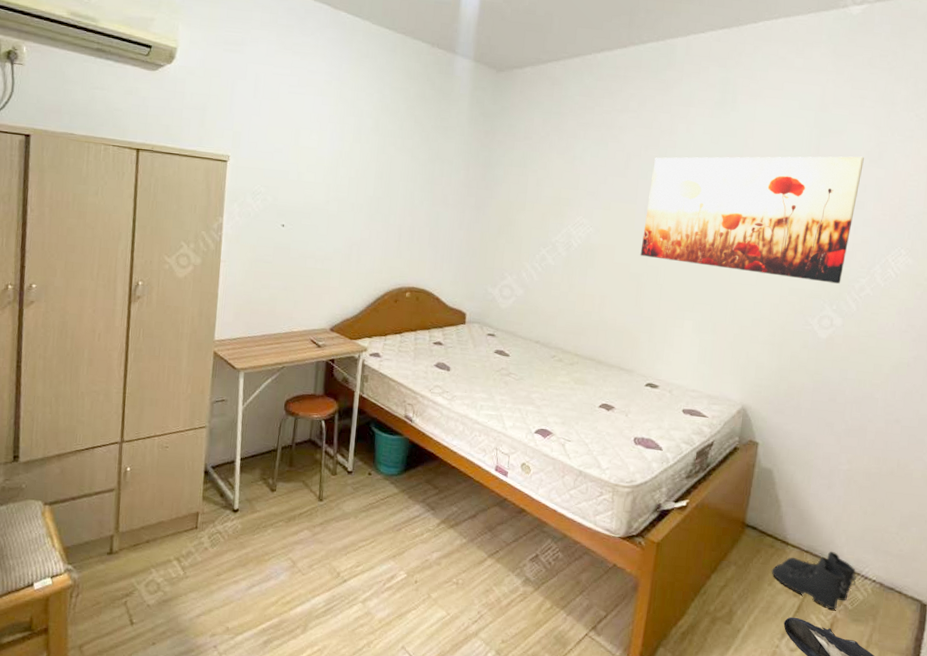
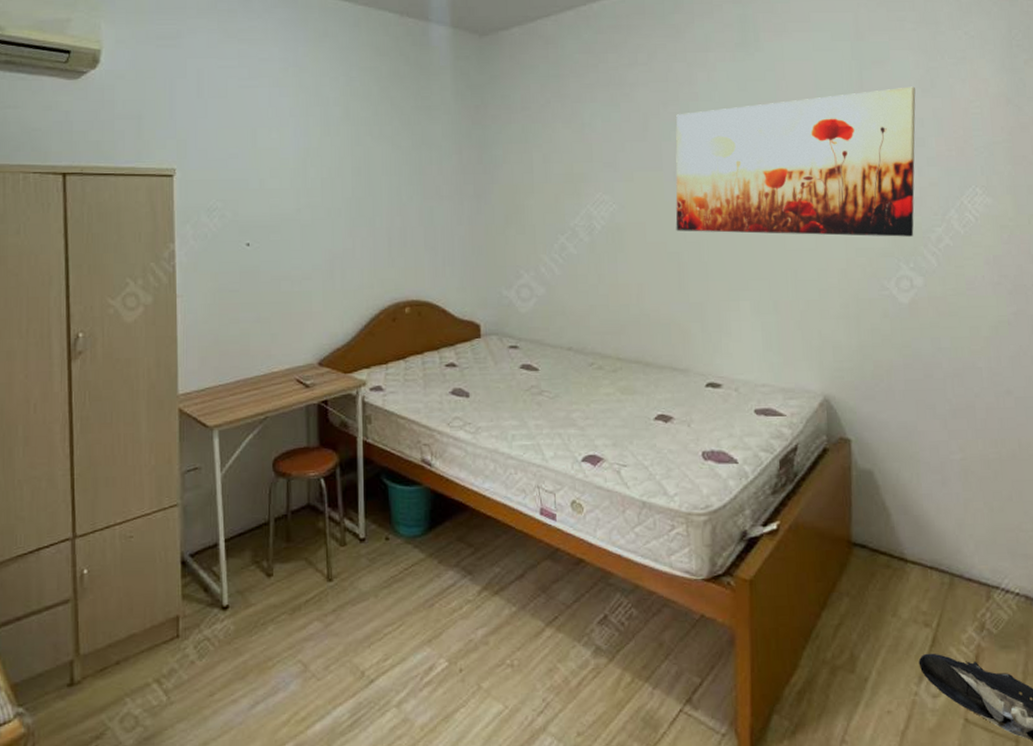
boots: present [771,551,856,610] -> none [892,563,996,638]

